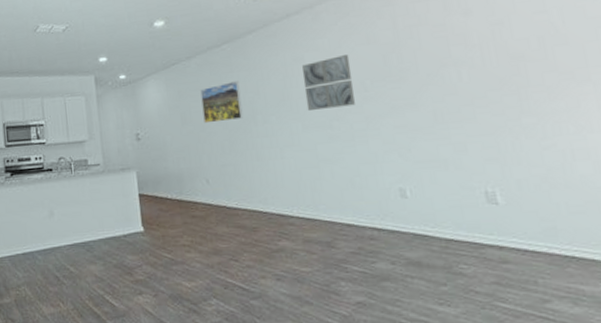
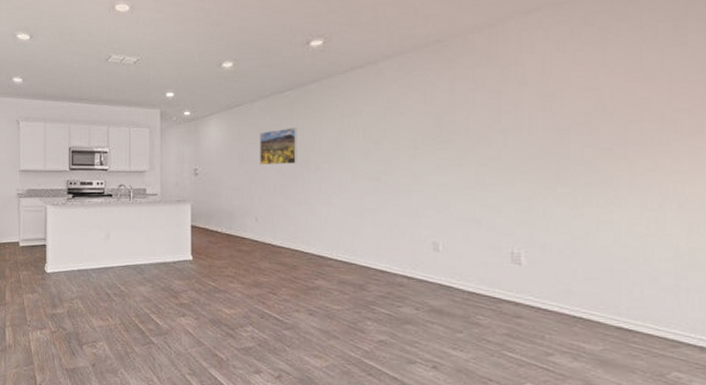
wall art: present [301,55,355,110] -> none [358,112,405,162]

